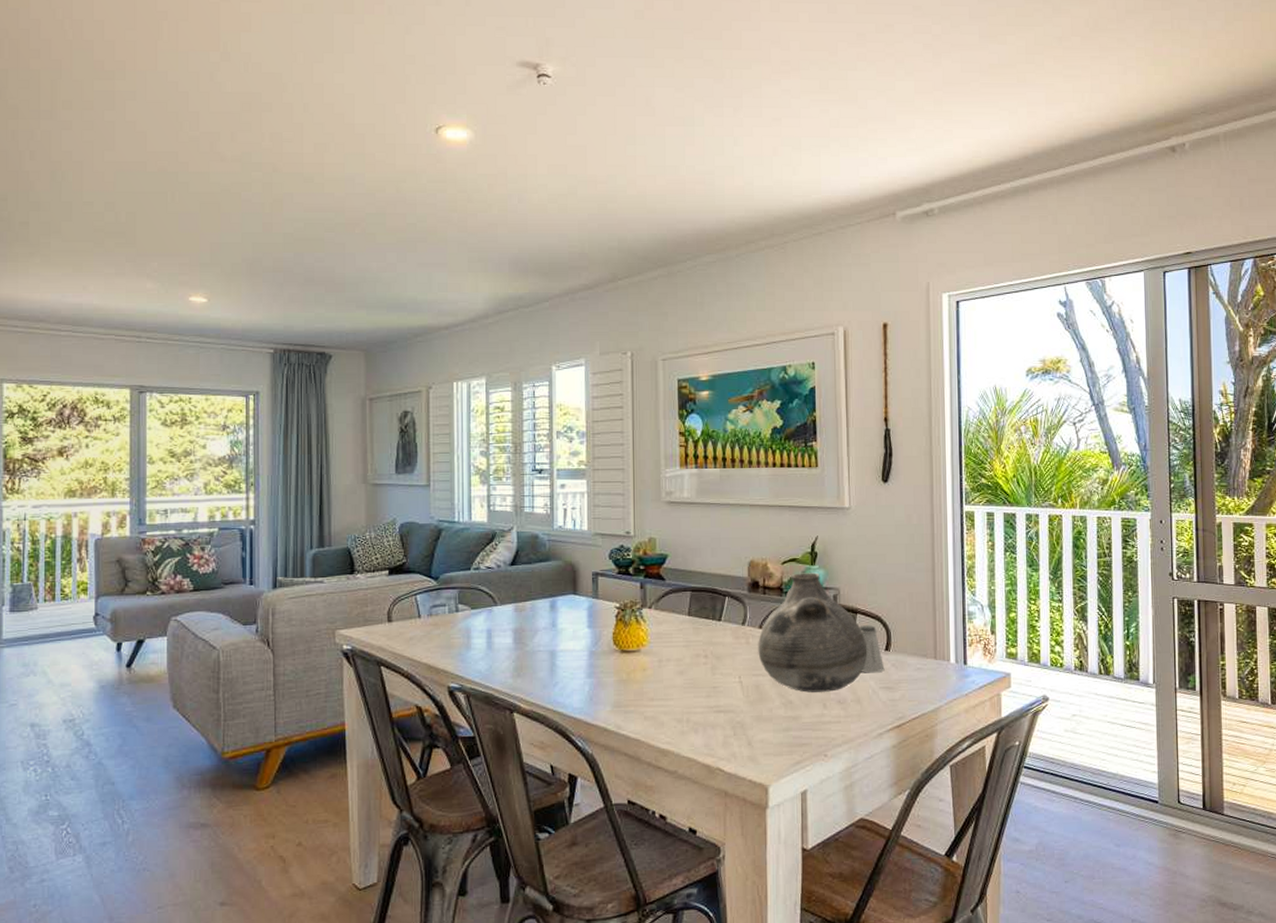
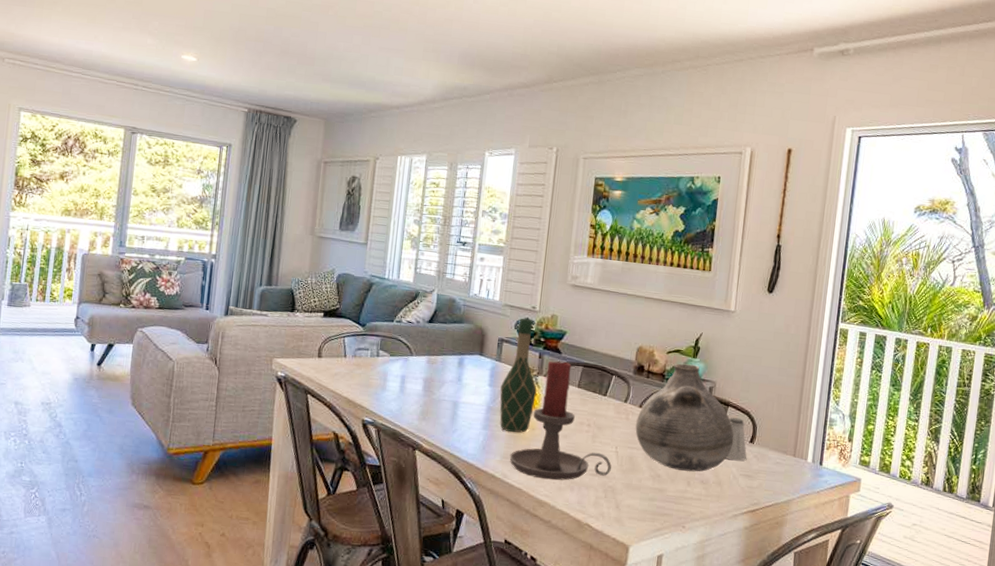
wine bottle: none [601,546,643,677] -> present [499,318,537,433]
candle holder: none [621,588,737,725] -> present [509,361,612,481]

